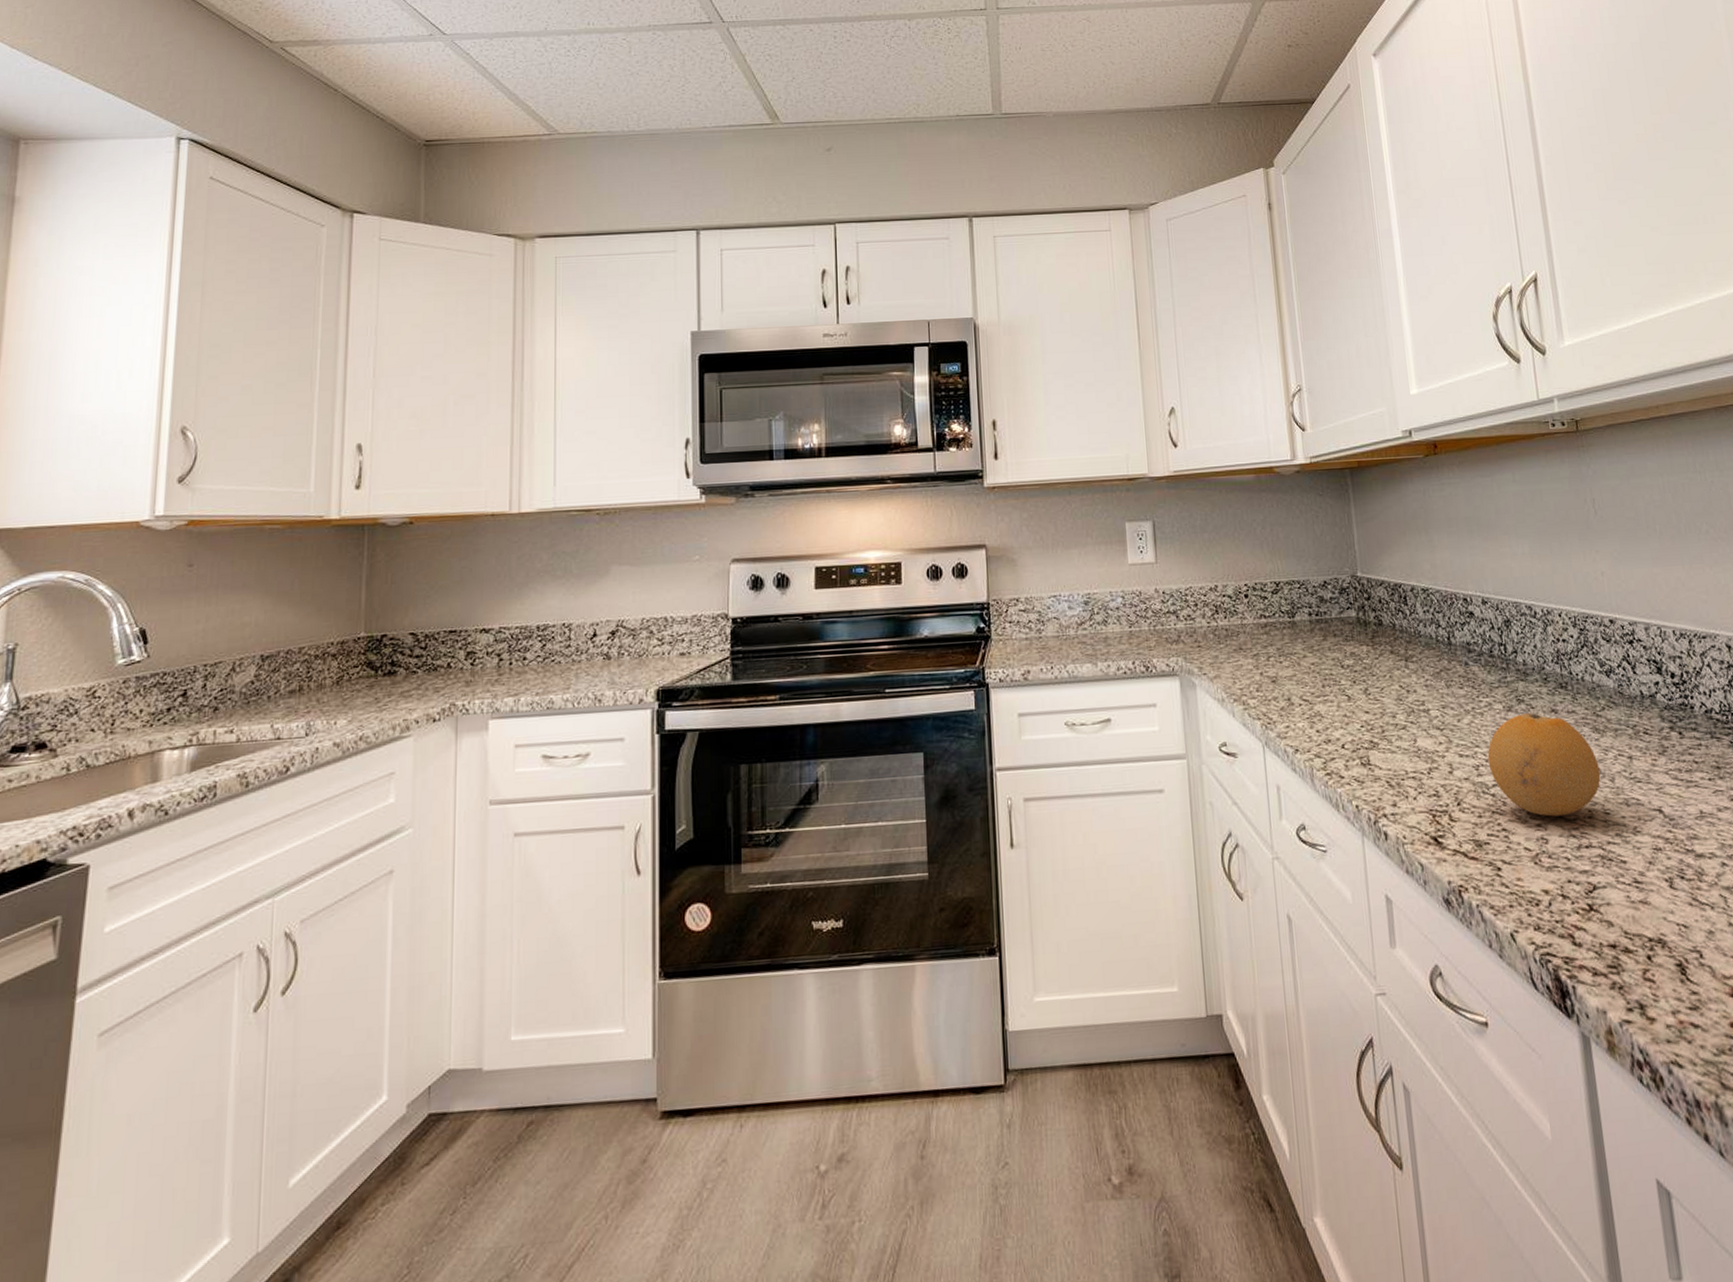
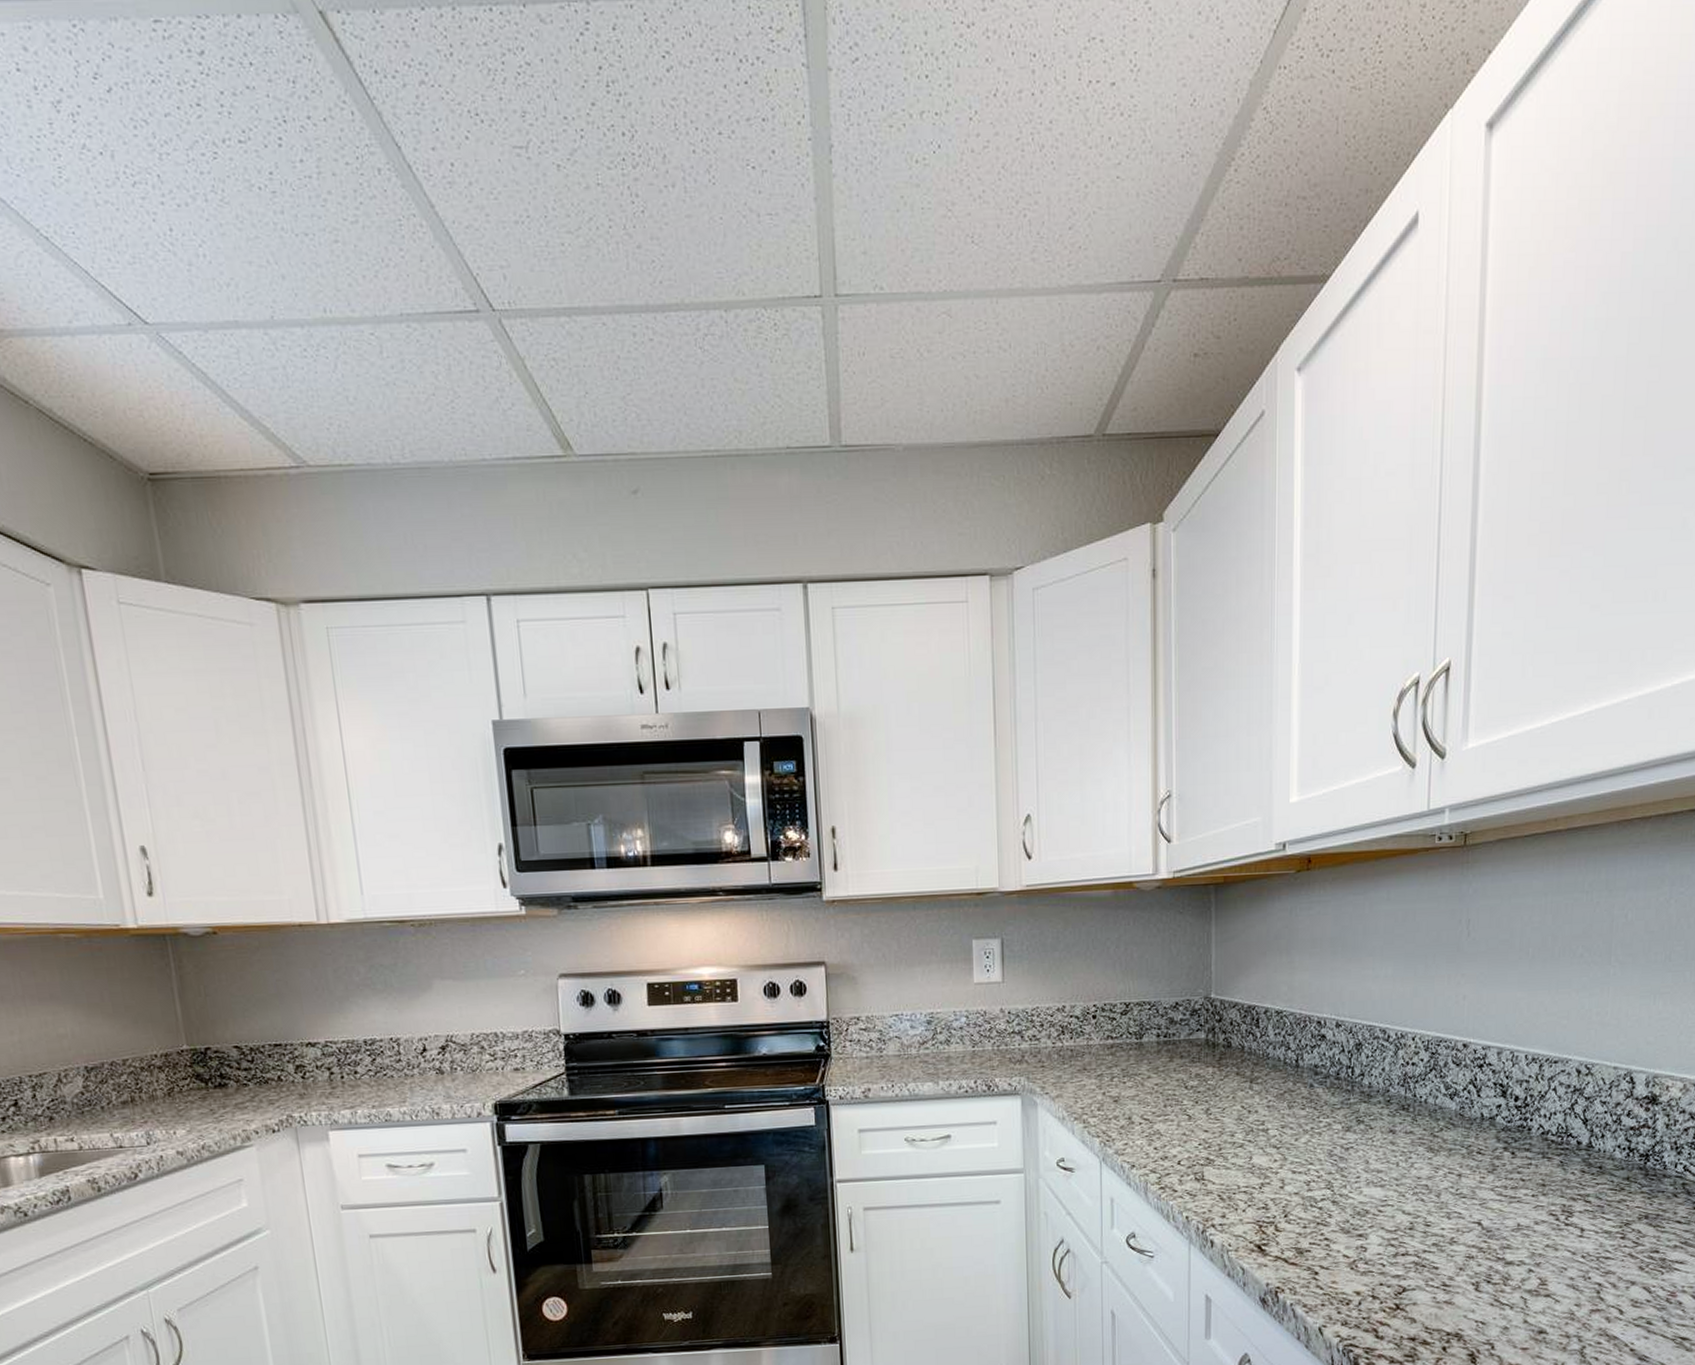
fruit: present [1487,713,1601,817] -> none [1320,1133,1428,1228]

